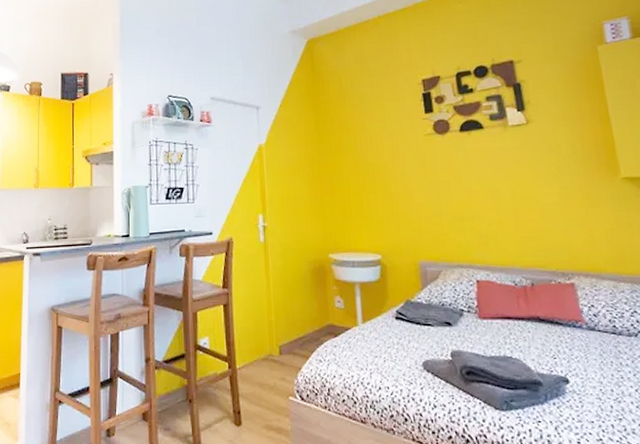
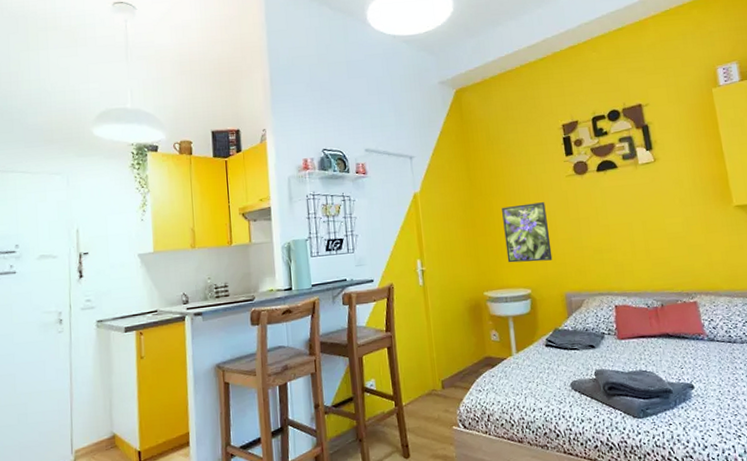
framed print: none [352,161,407,226] -> present [502,202,553,263]

